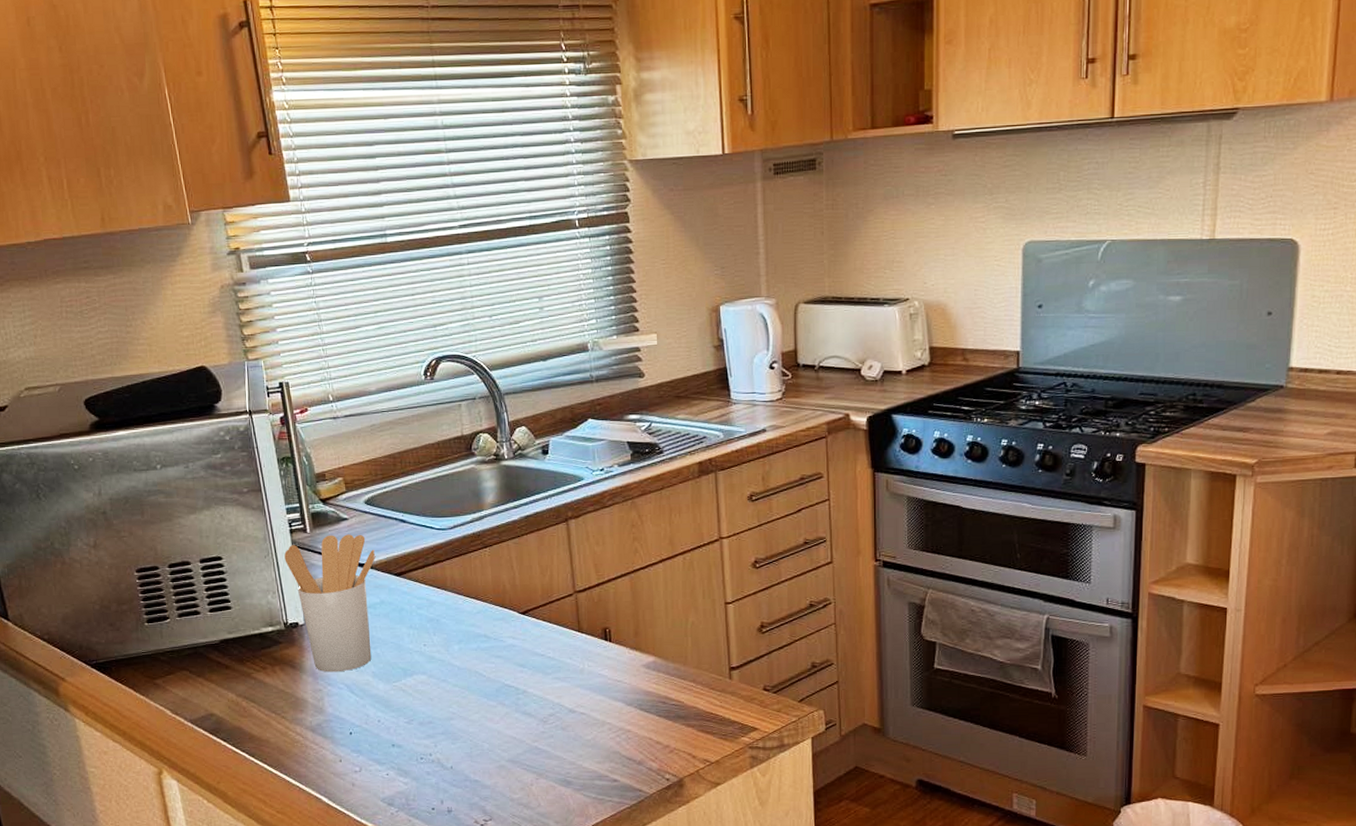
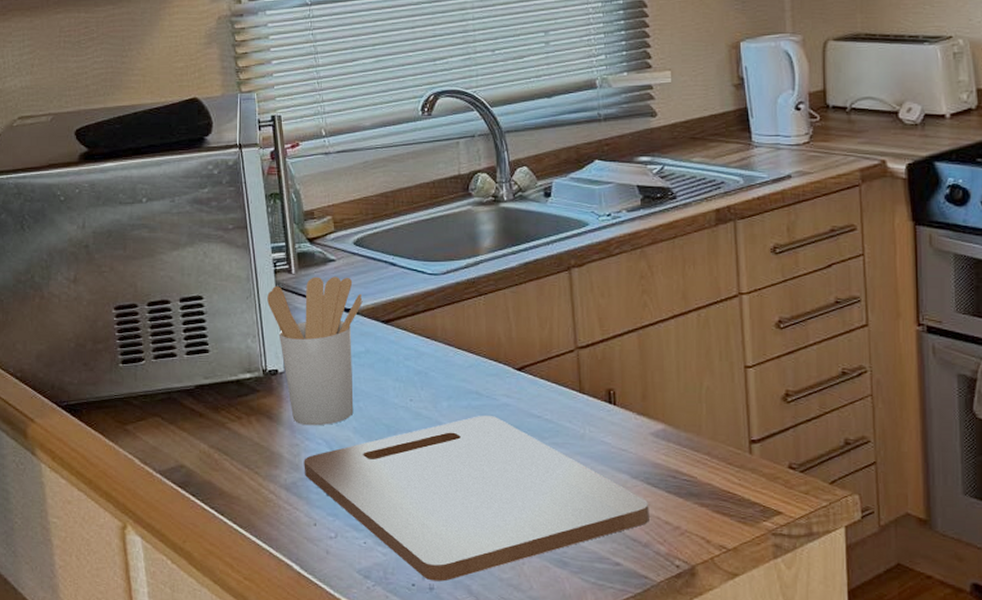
cutting board: none [327,656,643,804] -> present [304,416,649,582]

